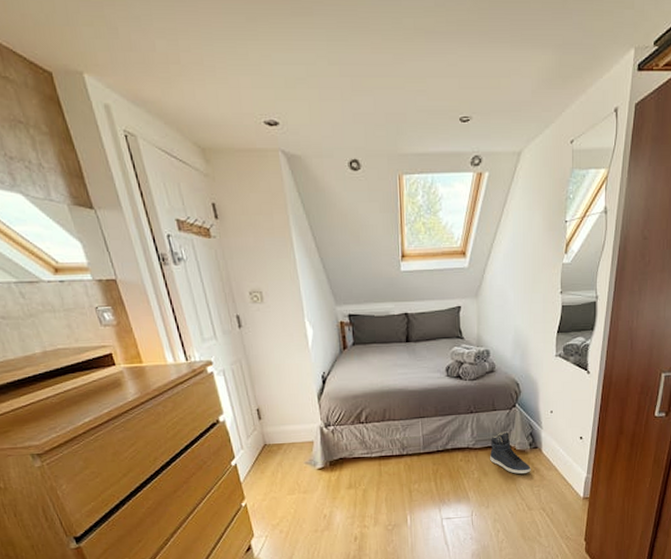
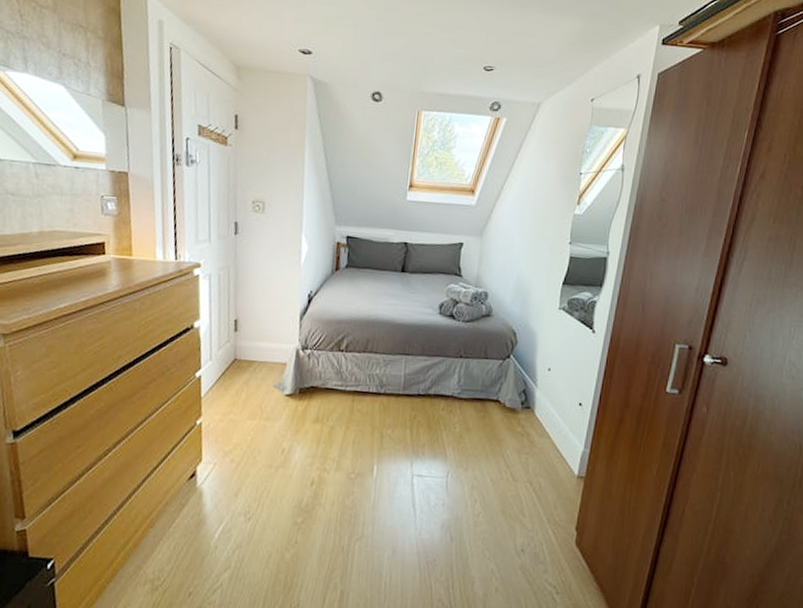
sneaker: present [490,431,531,475] -> none [475,383,521,437]

